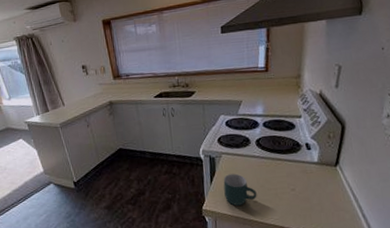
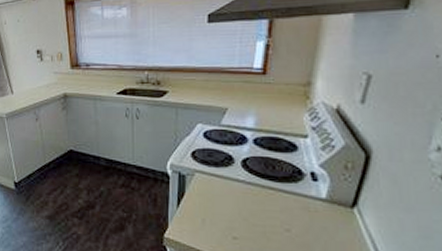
mug: present [223,173,257,206] -> none [194,198,237,240]

